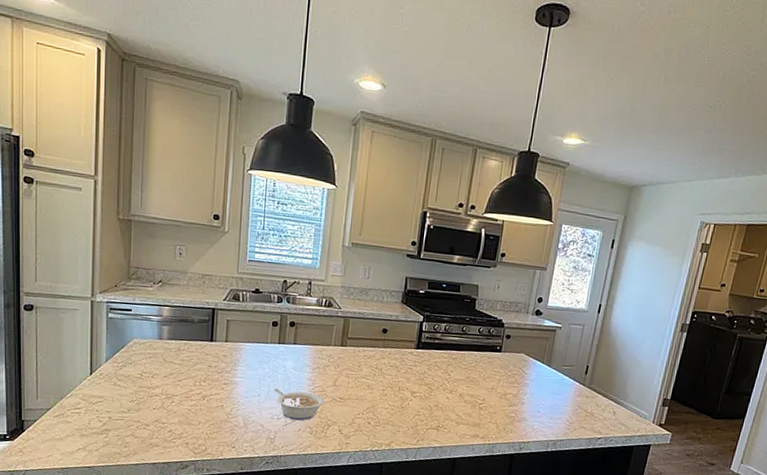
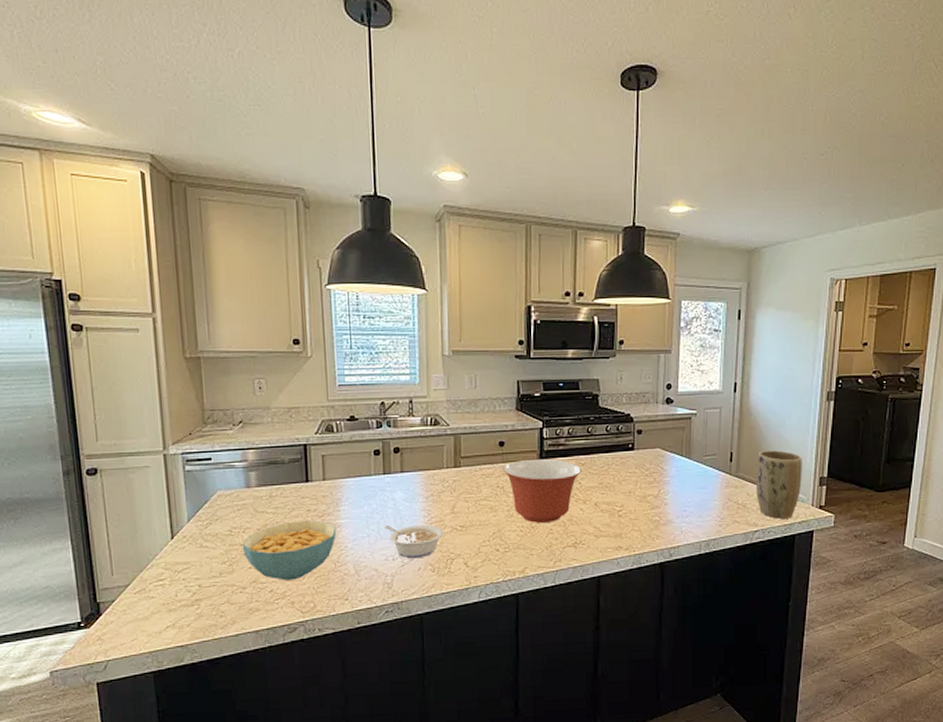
cereal bowl: none [149,374,232,424] -> present [242,520,337,580]
mixing bowl: none [383,347,452,406] -> present [503,458,581,523]
plant pot: none [604,368,651,431] -> present [755,450,802,519]

